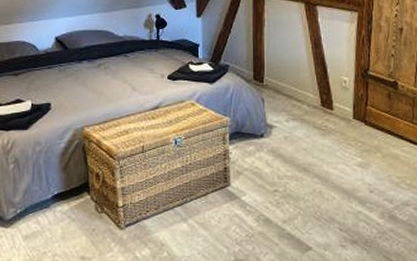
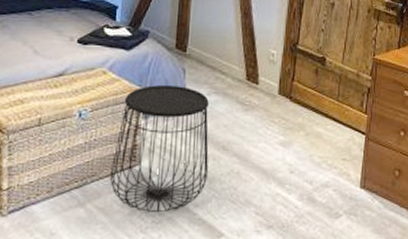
side table: none [206,113,293,228] -> present [110,84,209,213]

